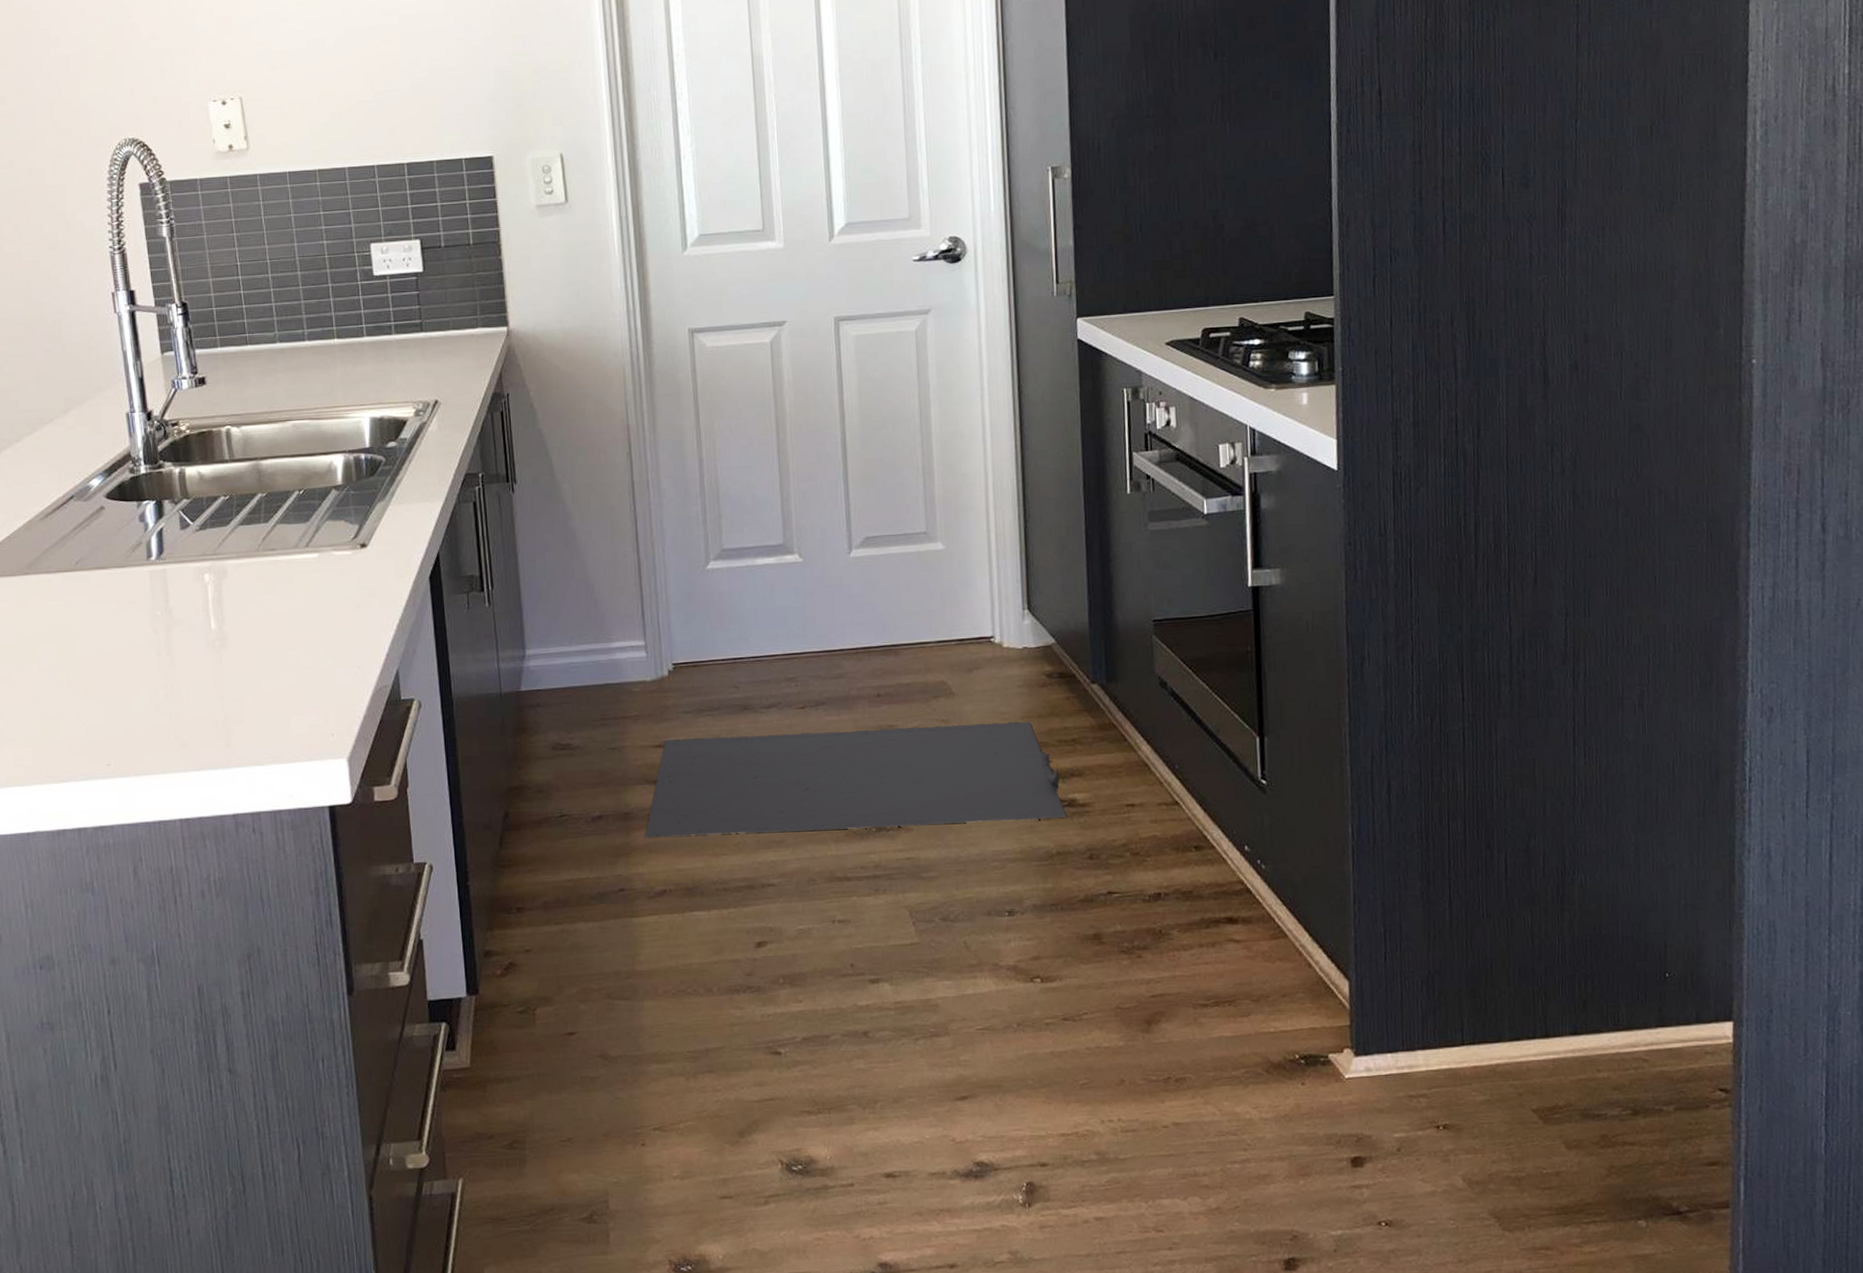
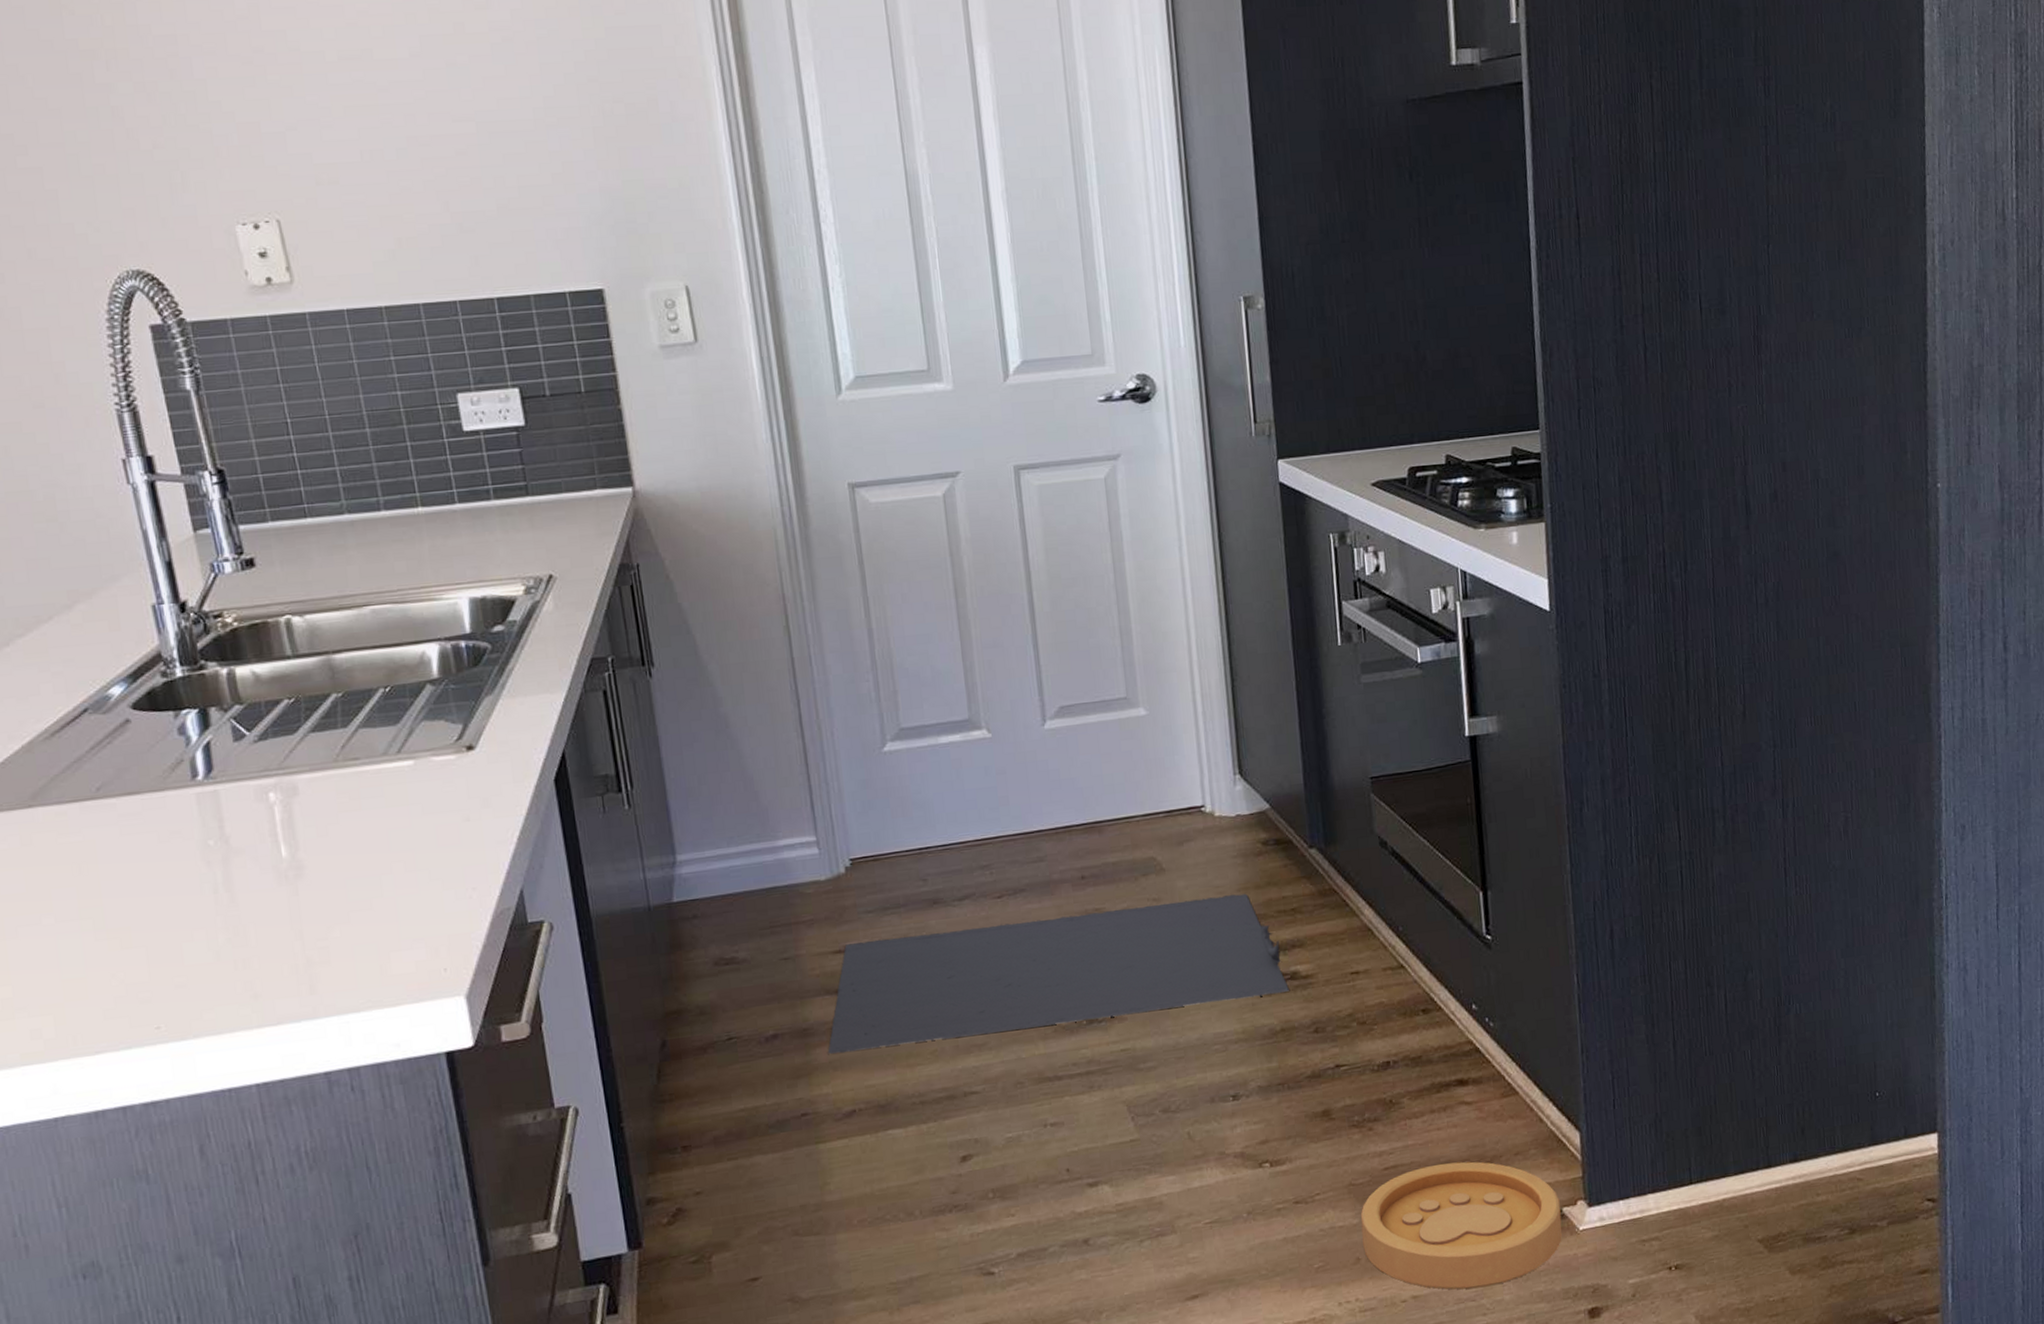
pet bowl: none [1126,997,1327,1123] -> present [1360,1161,1562,1290]

